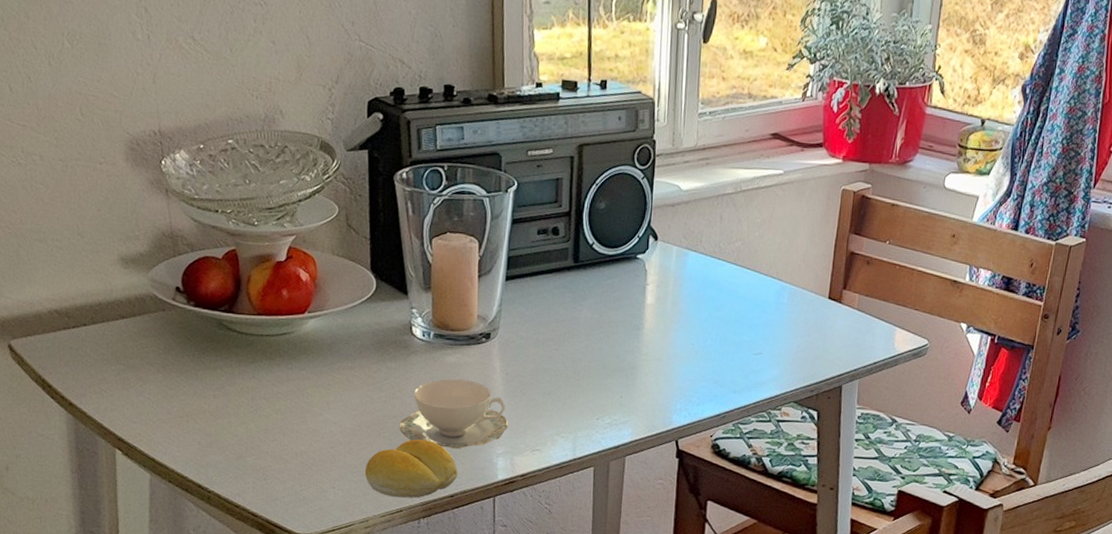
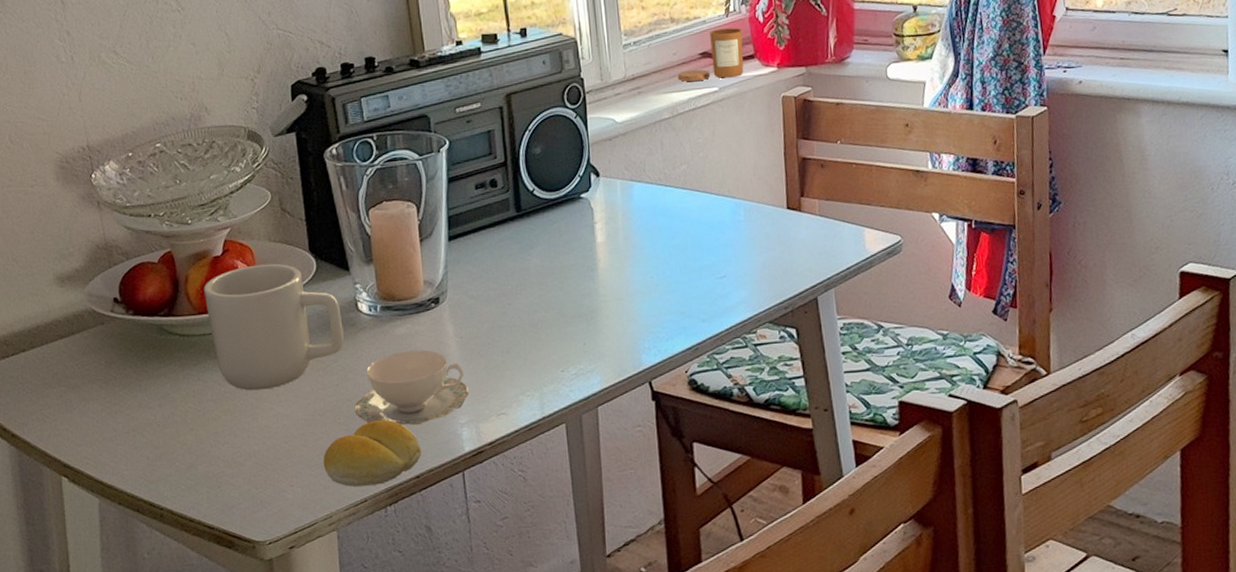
mug: none [264,275,396,396] -> present [203,263,344,391]
candle: none [746,112,816,163] -> present [677,28,744,82]

